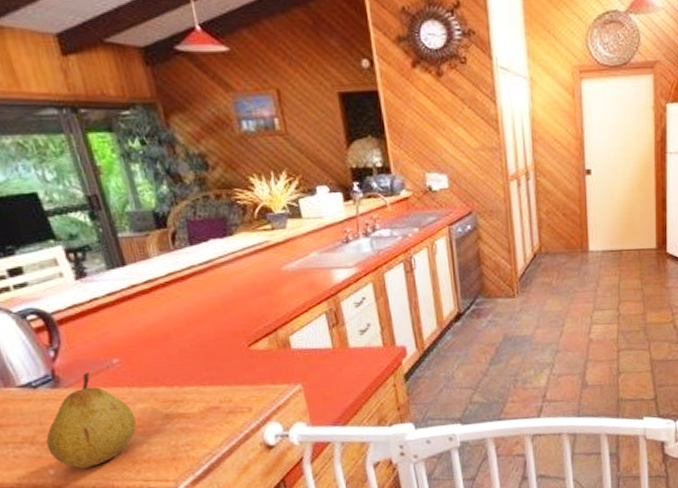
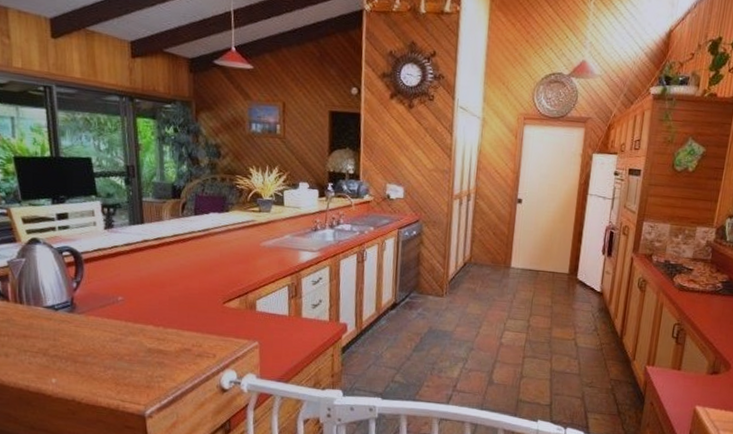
fruit: present [46,373,137,469] -> none [55,304,125,383]

